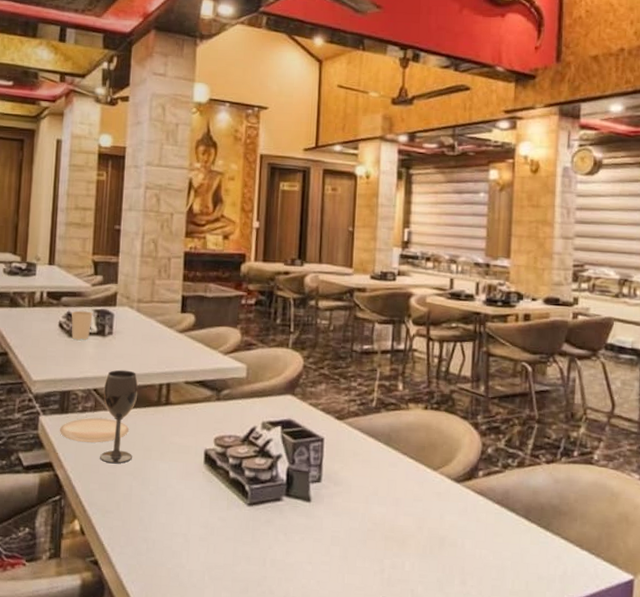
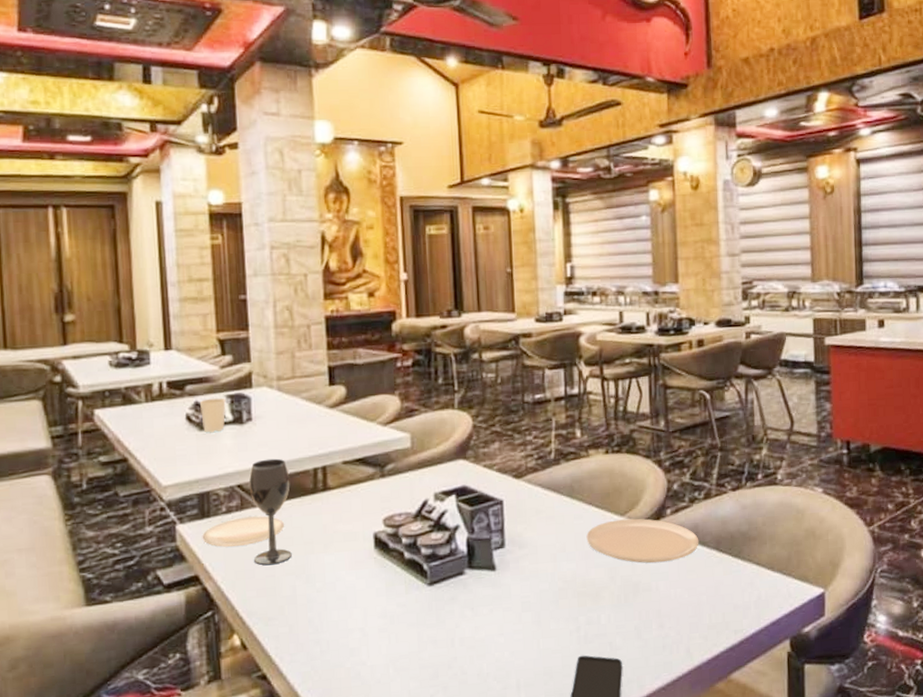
plate: none [398,473,509,522] -> present [586,518,699,563]

